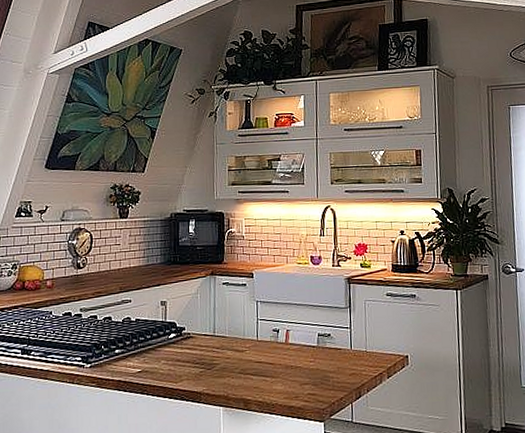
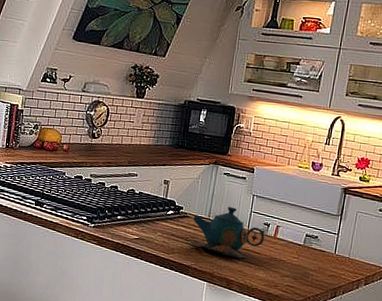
teapot: none [196,317,276,373] -> present [189,206,265,259]

